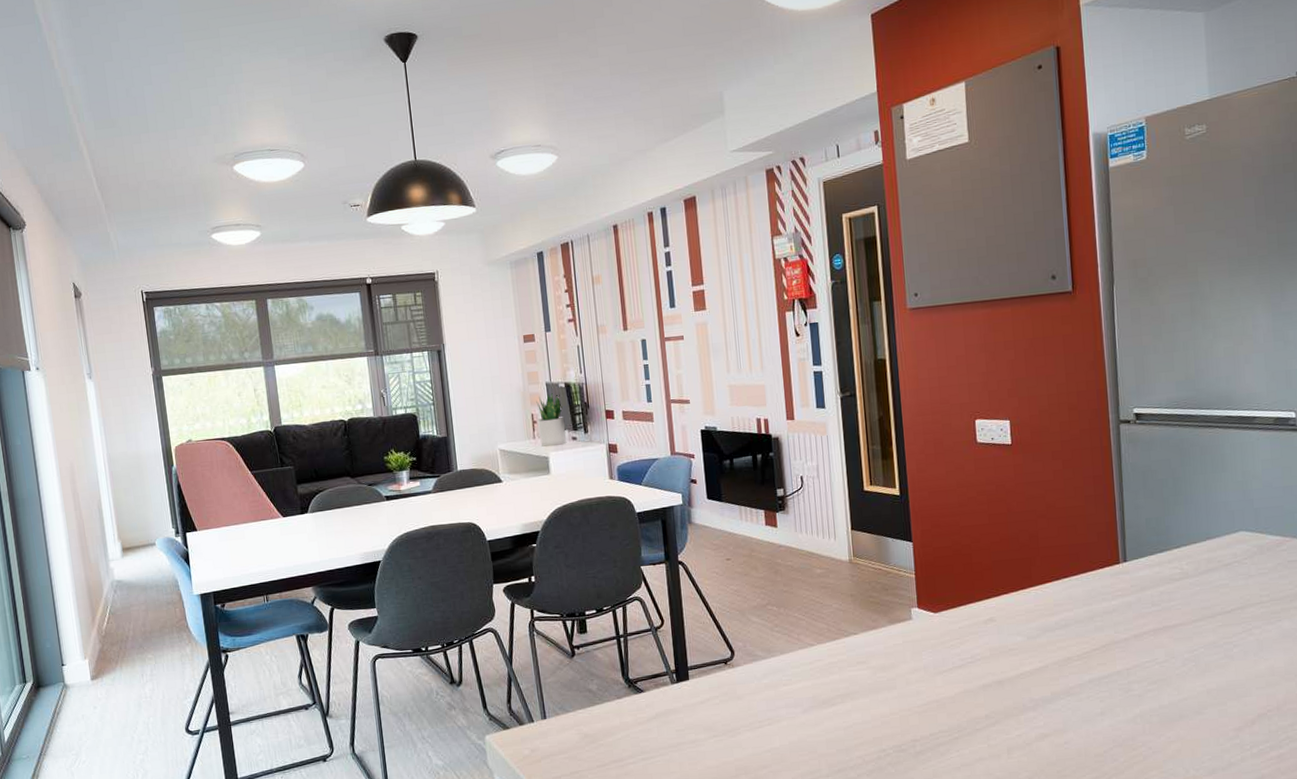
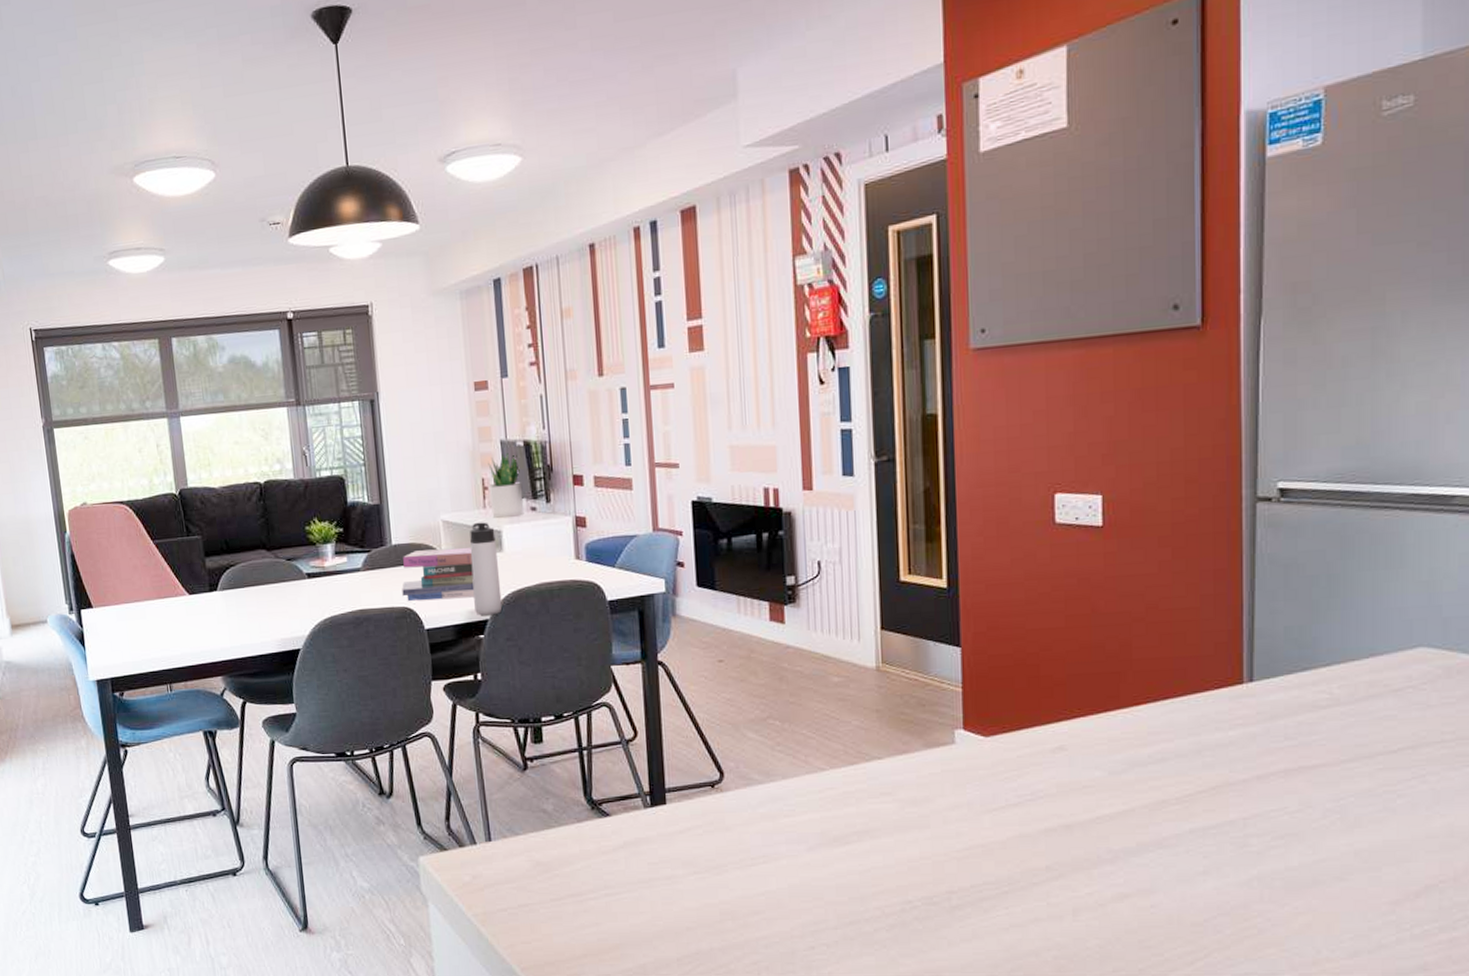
books: none [466,471,528,517] -> present [402,546,475,601]
thermos bottle: none [522,450,551,528] -> present [469,522,503,616]

